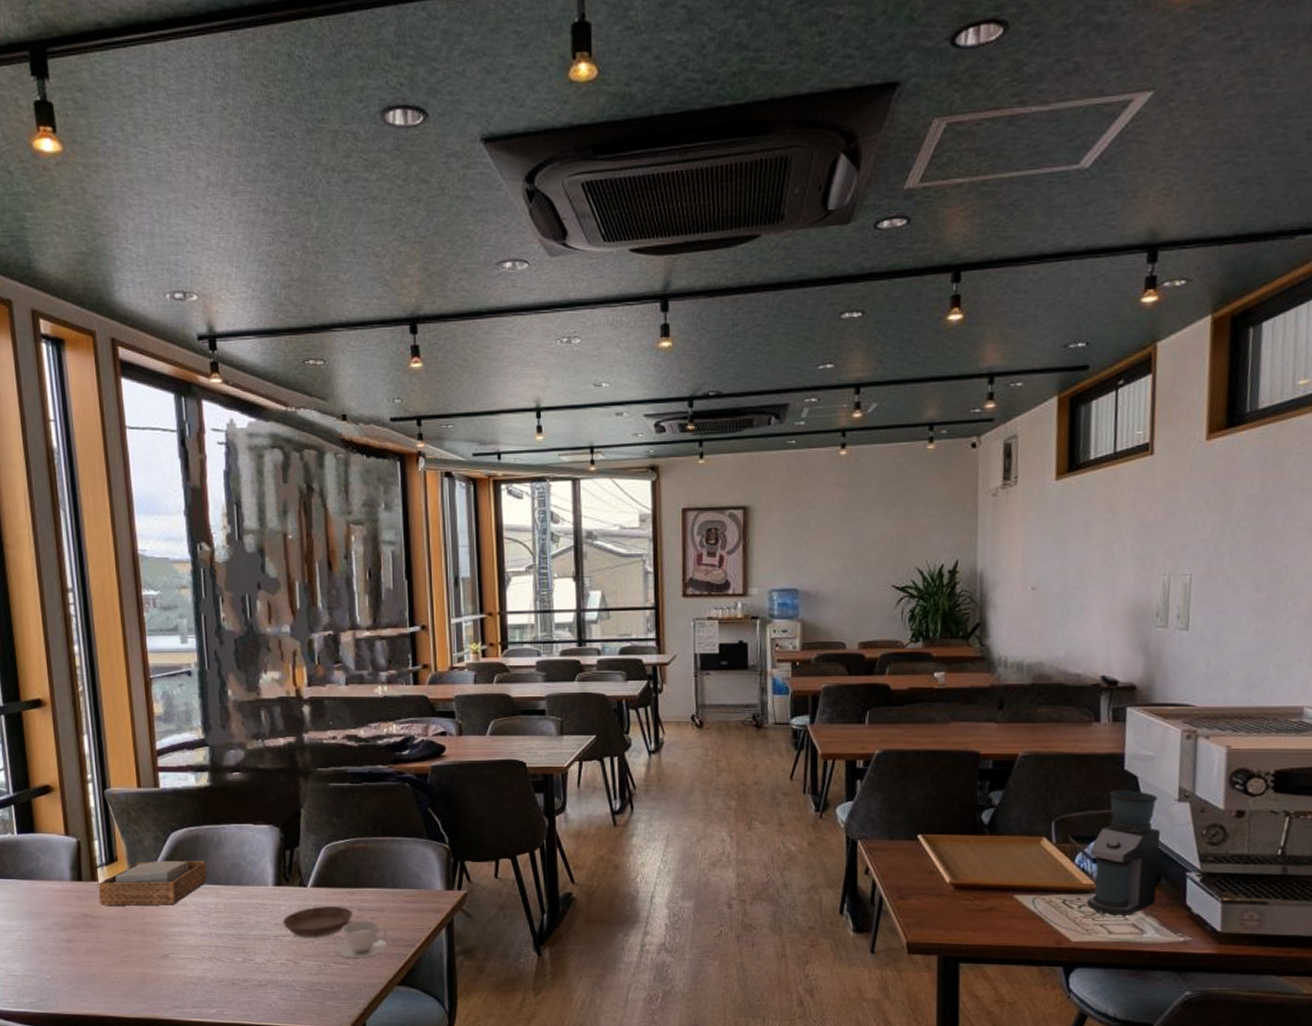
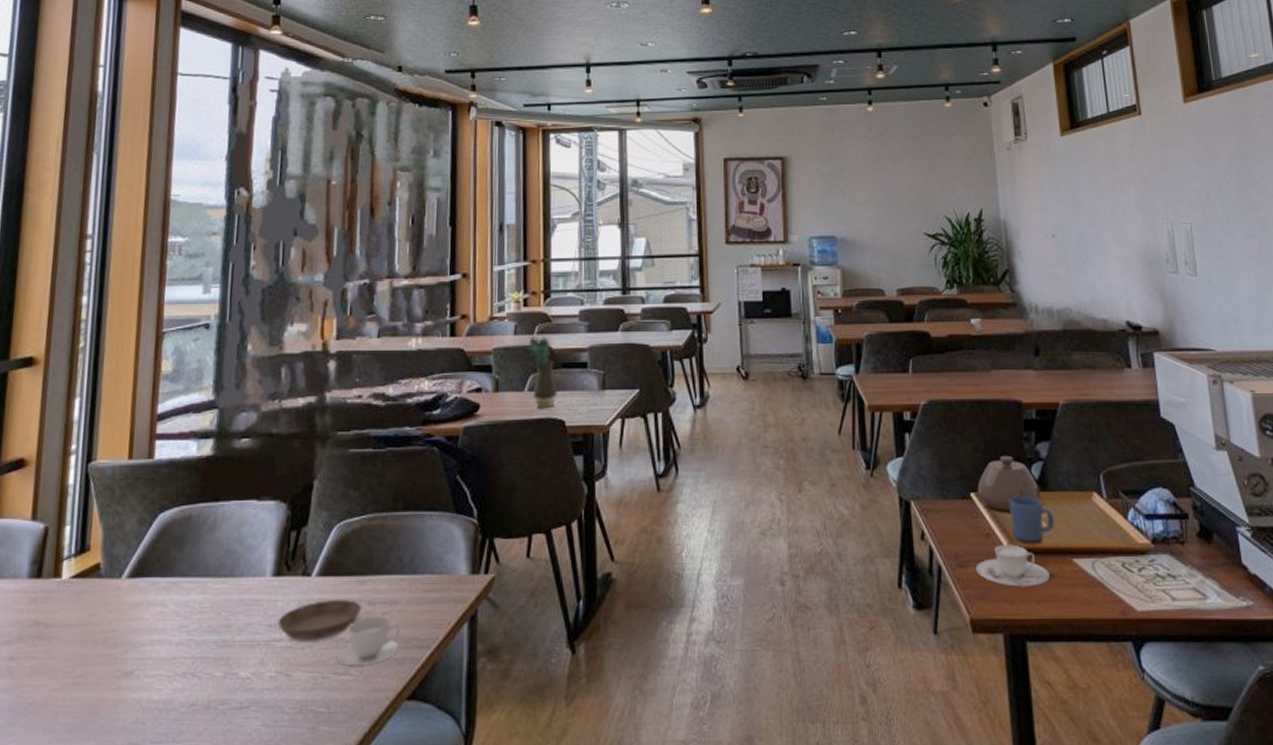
napkin holder: present [98,860,207,907] -> none [58,547,196,610]
vase: none [488,684,518,752] -> present [528,335,558,409]
teacup: none [916,881,989,917] -> present [975,544,1050,587]
sugar bowl: none [924,802,989,855] -> present [977,455,1042,514]
mug: none [955,839,1000,883] -> present [1008,496,1055,546]
coffee grinder: present [1086,790,1161,915] -> none [1142,439,1212,578]

